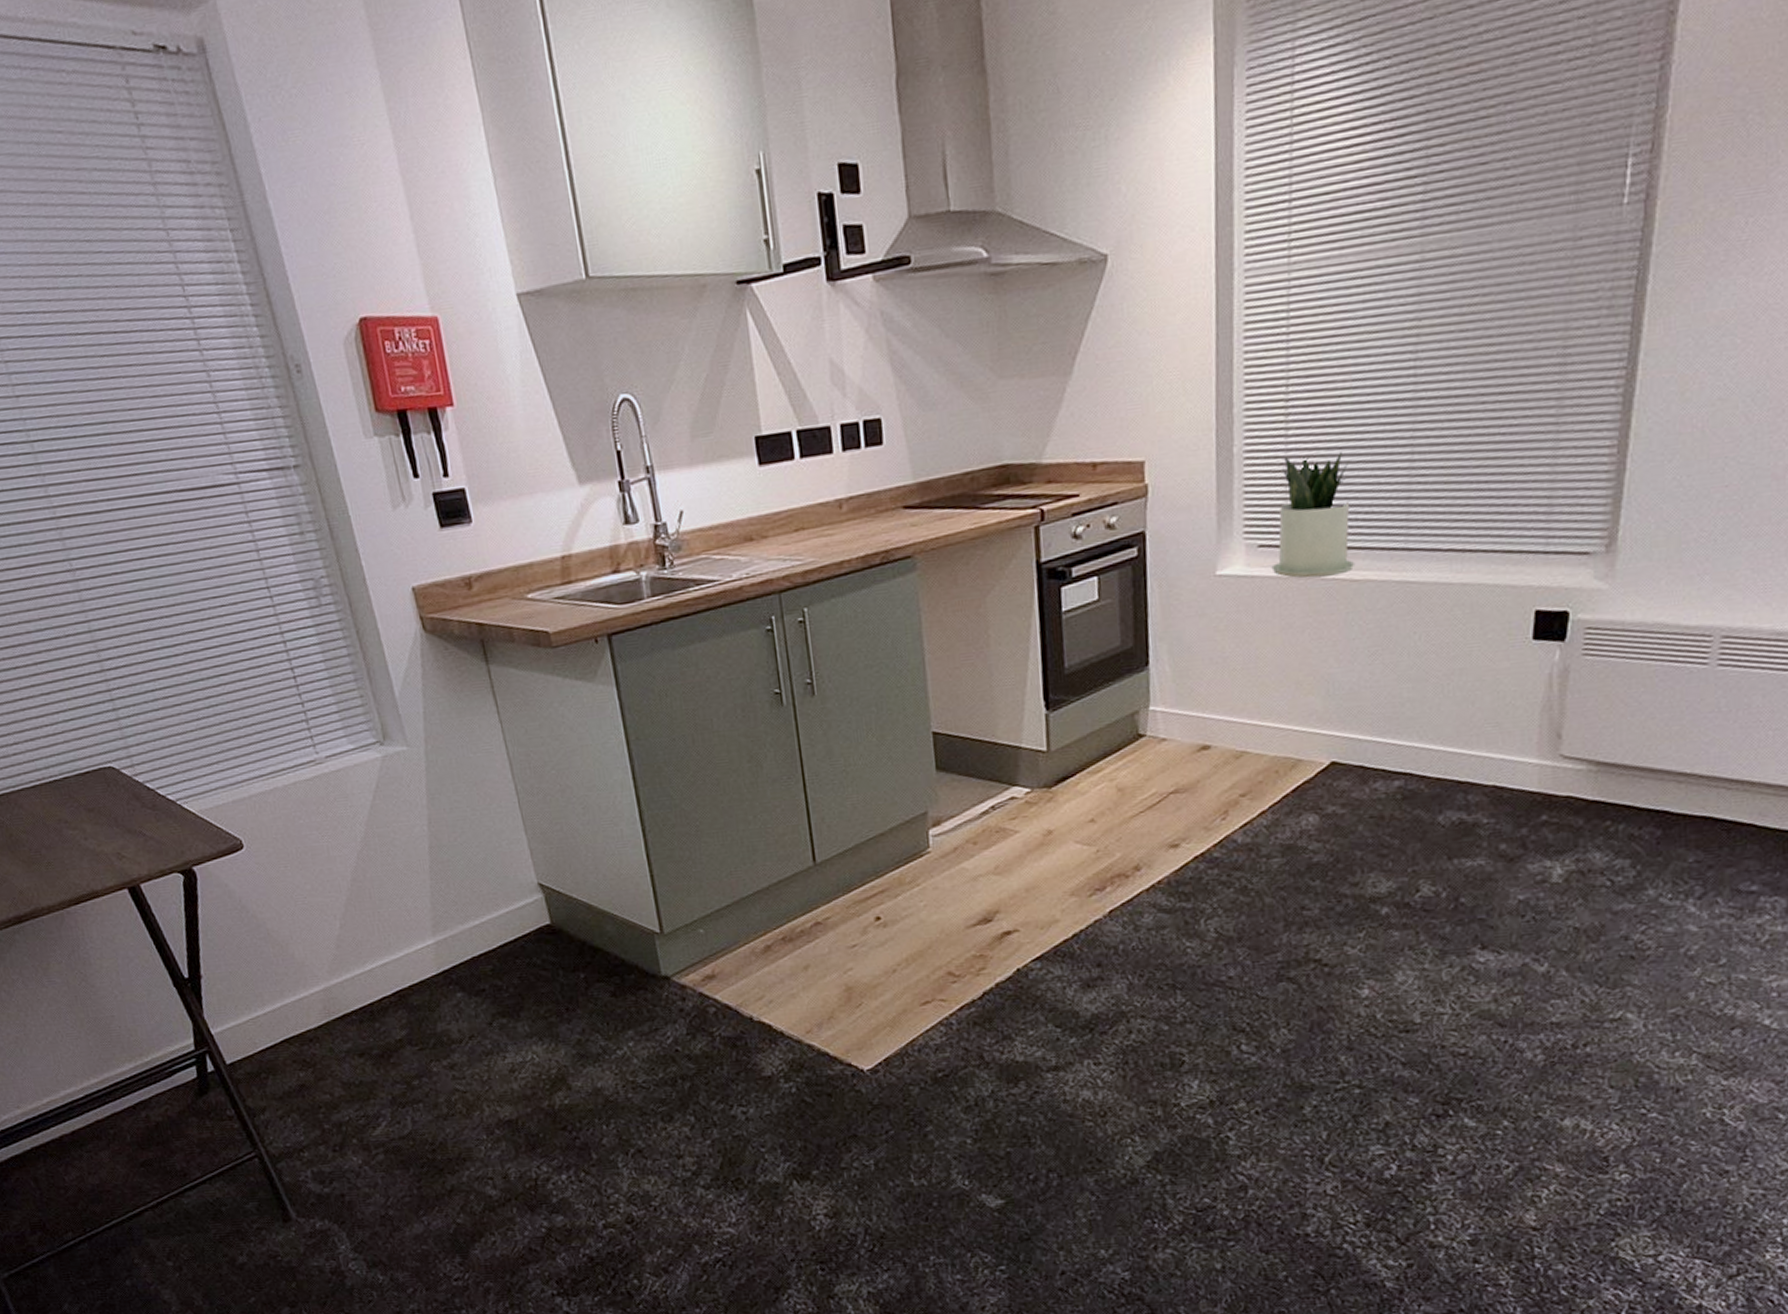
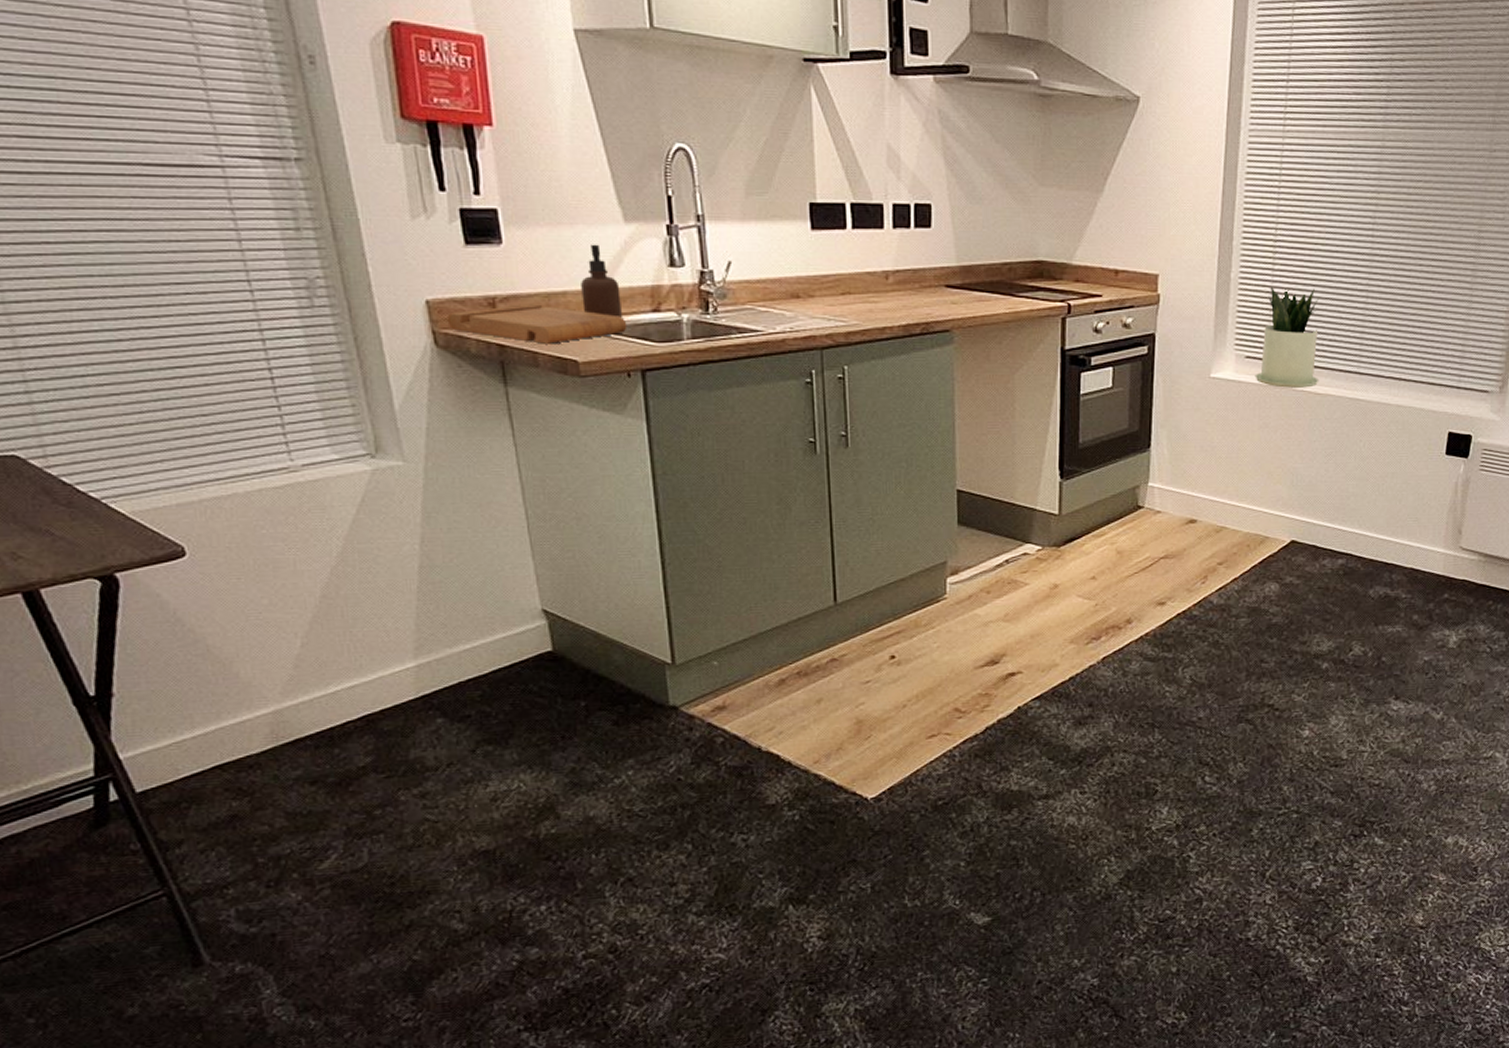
cutting board: none [431,579,591,619] -> present [446,304,628,344]
soap dispenser: none [545,510,585,584] -> present [581,244,622,317]

